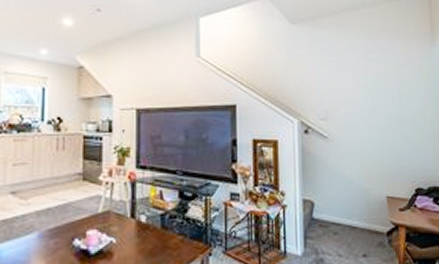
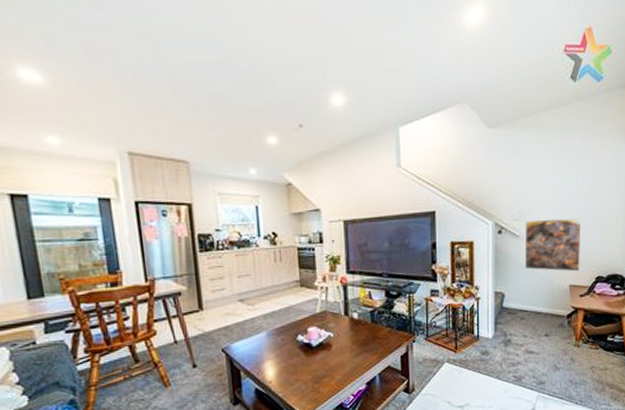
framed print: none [333,120,397,181] -> present [524,217,581,272]

